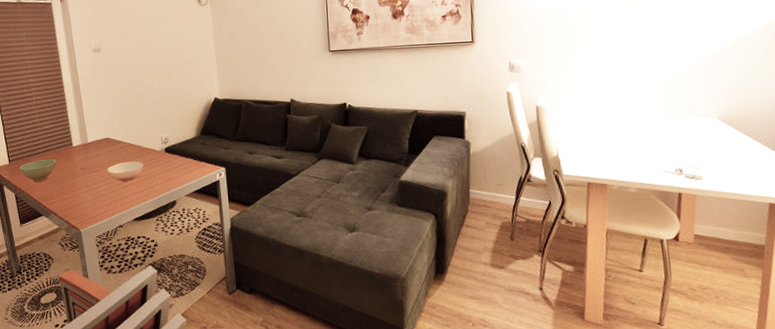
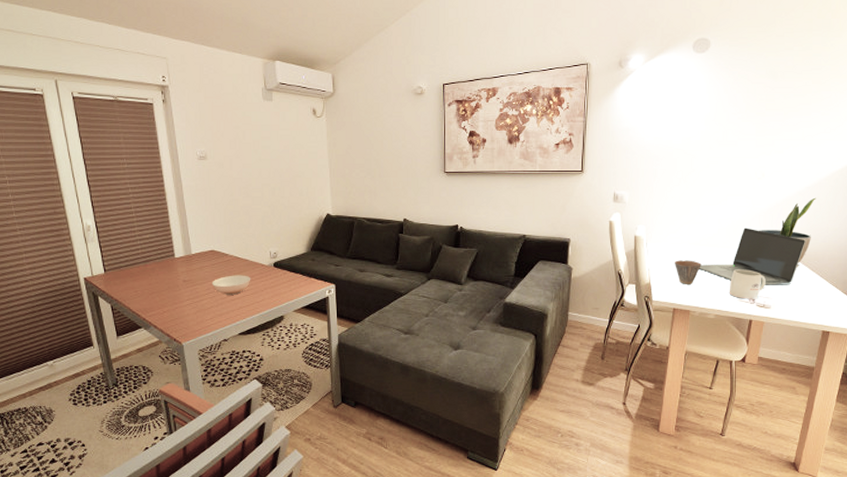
bowl: present [19,158,57,183] -> none [116,269,157,294]
cup: none [584,129,615,156] -> present [675,260,701,284]
laptop: none [613,92,737,154] -> present [699,228,806,285]
mug: none [650,137,693,170] -> present [729,269,766,299]
potted plant: none [679,55,742,134] -> present [759,197,816,268]

